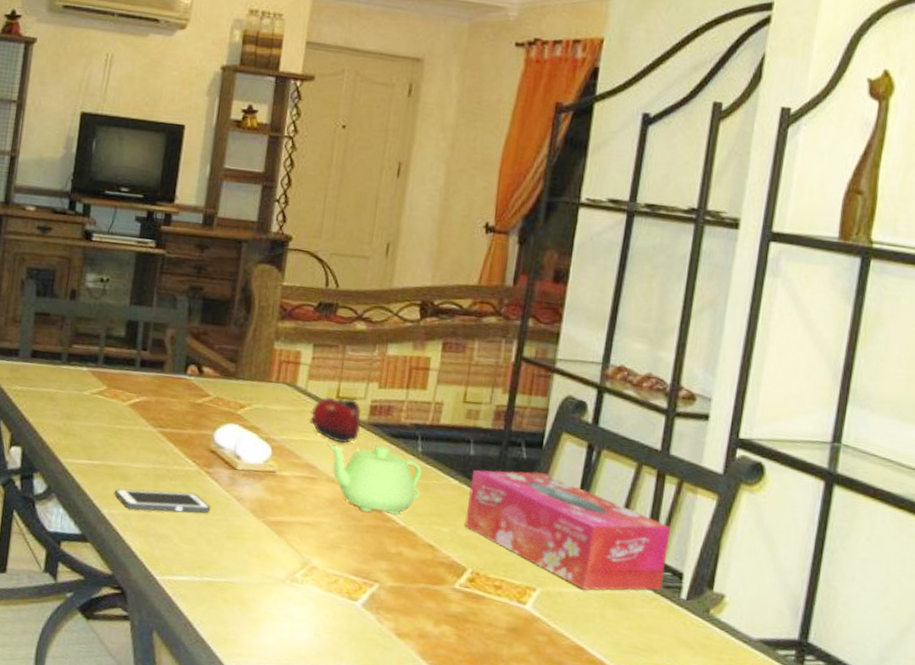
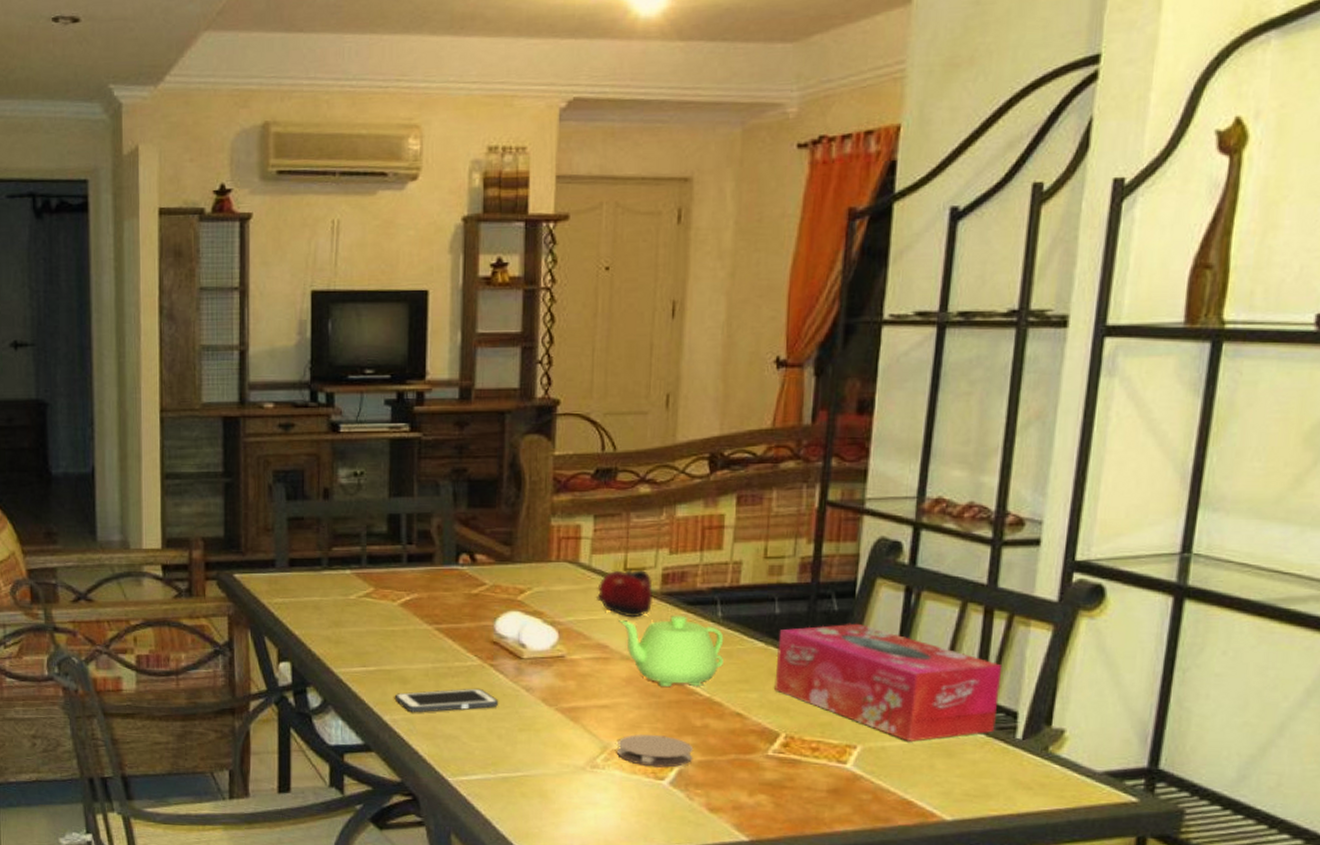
coaster: none [316,554,387,590] -> present [617,733,694,768]

